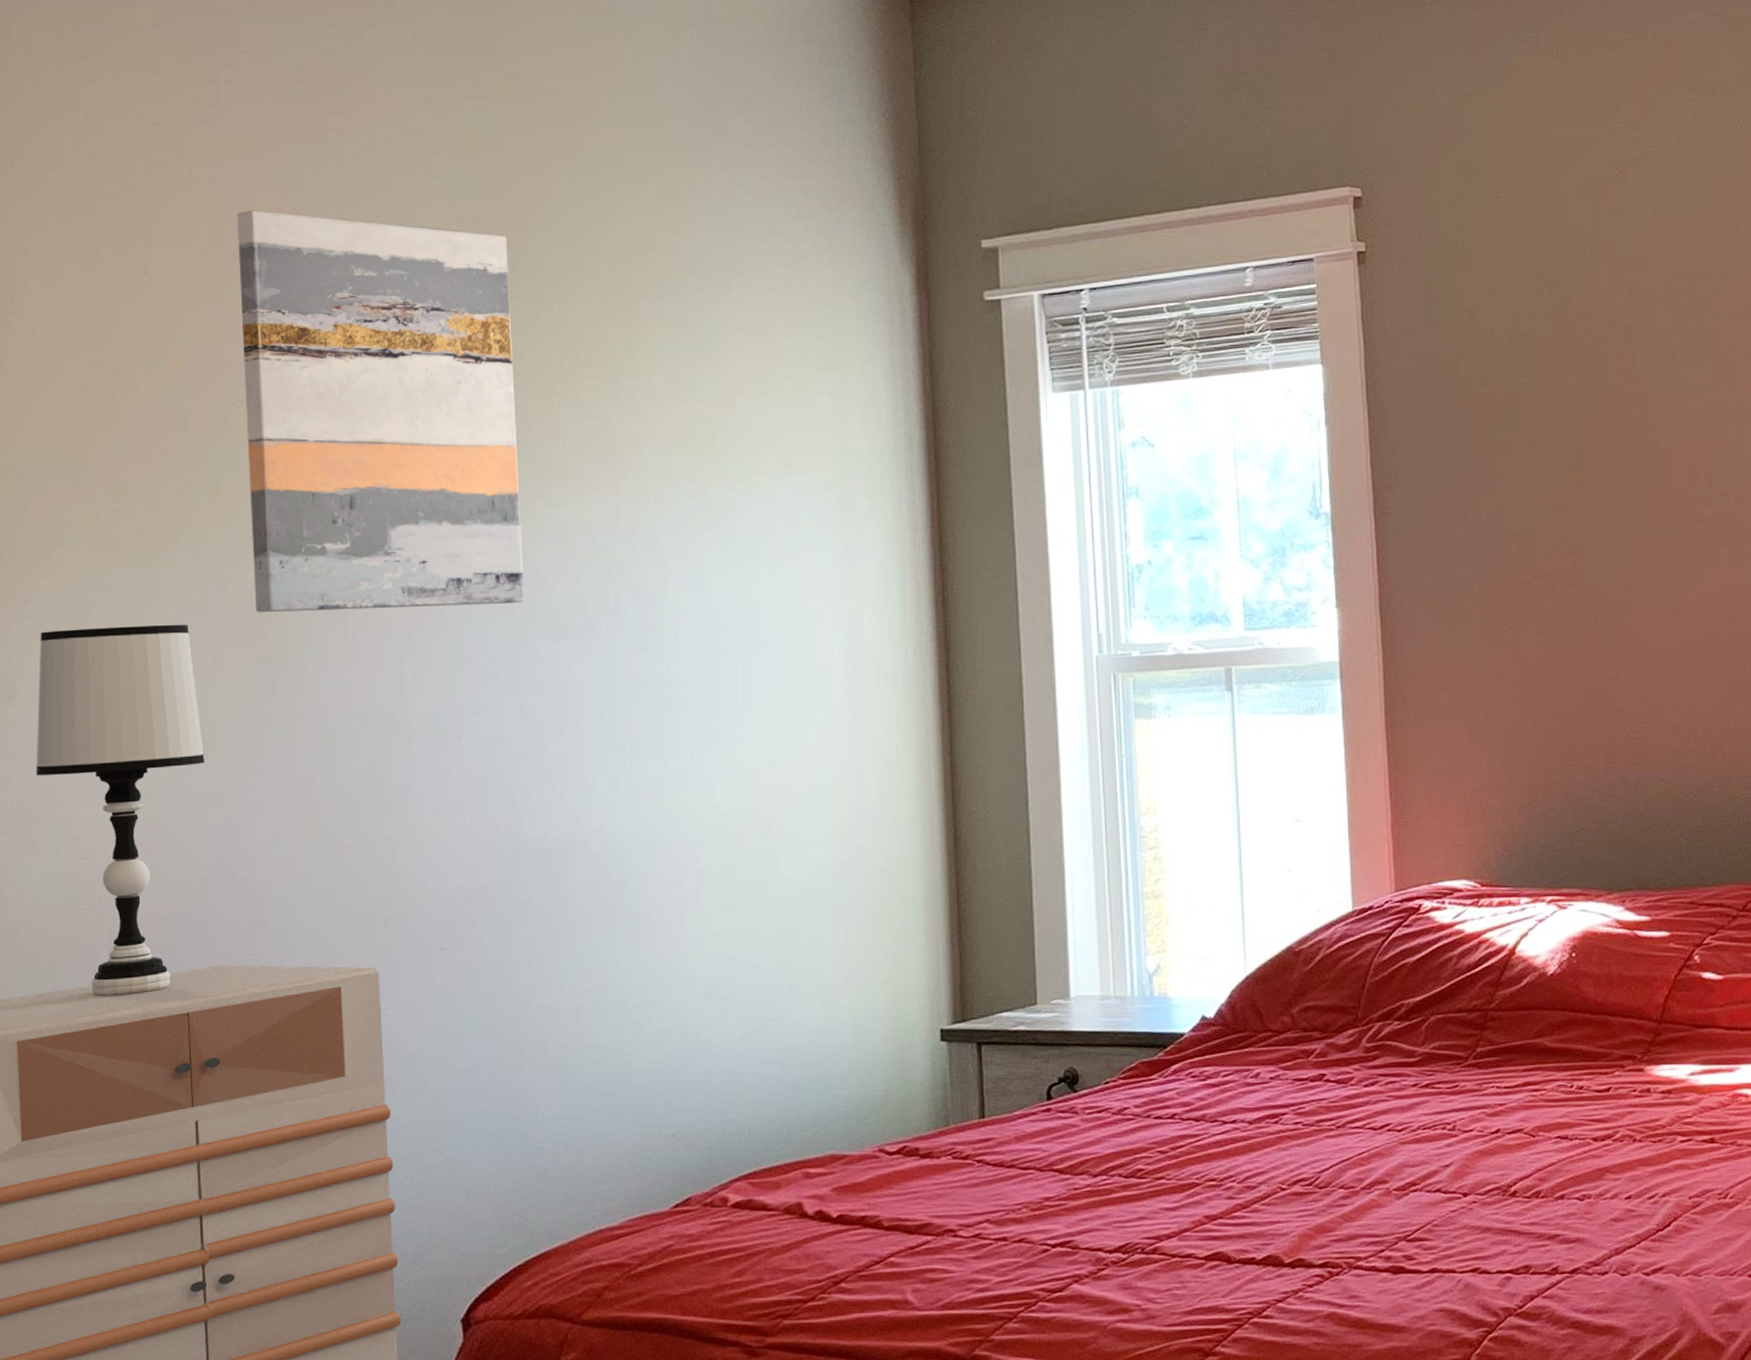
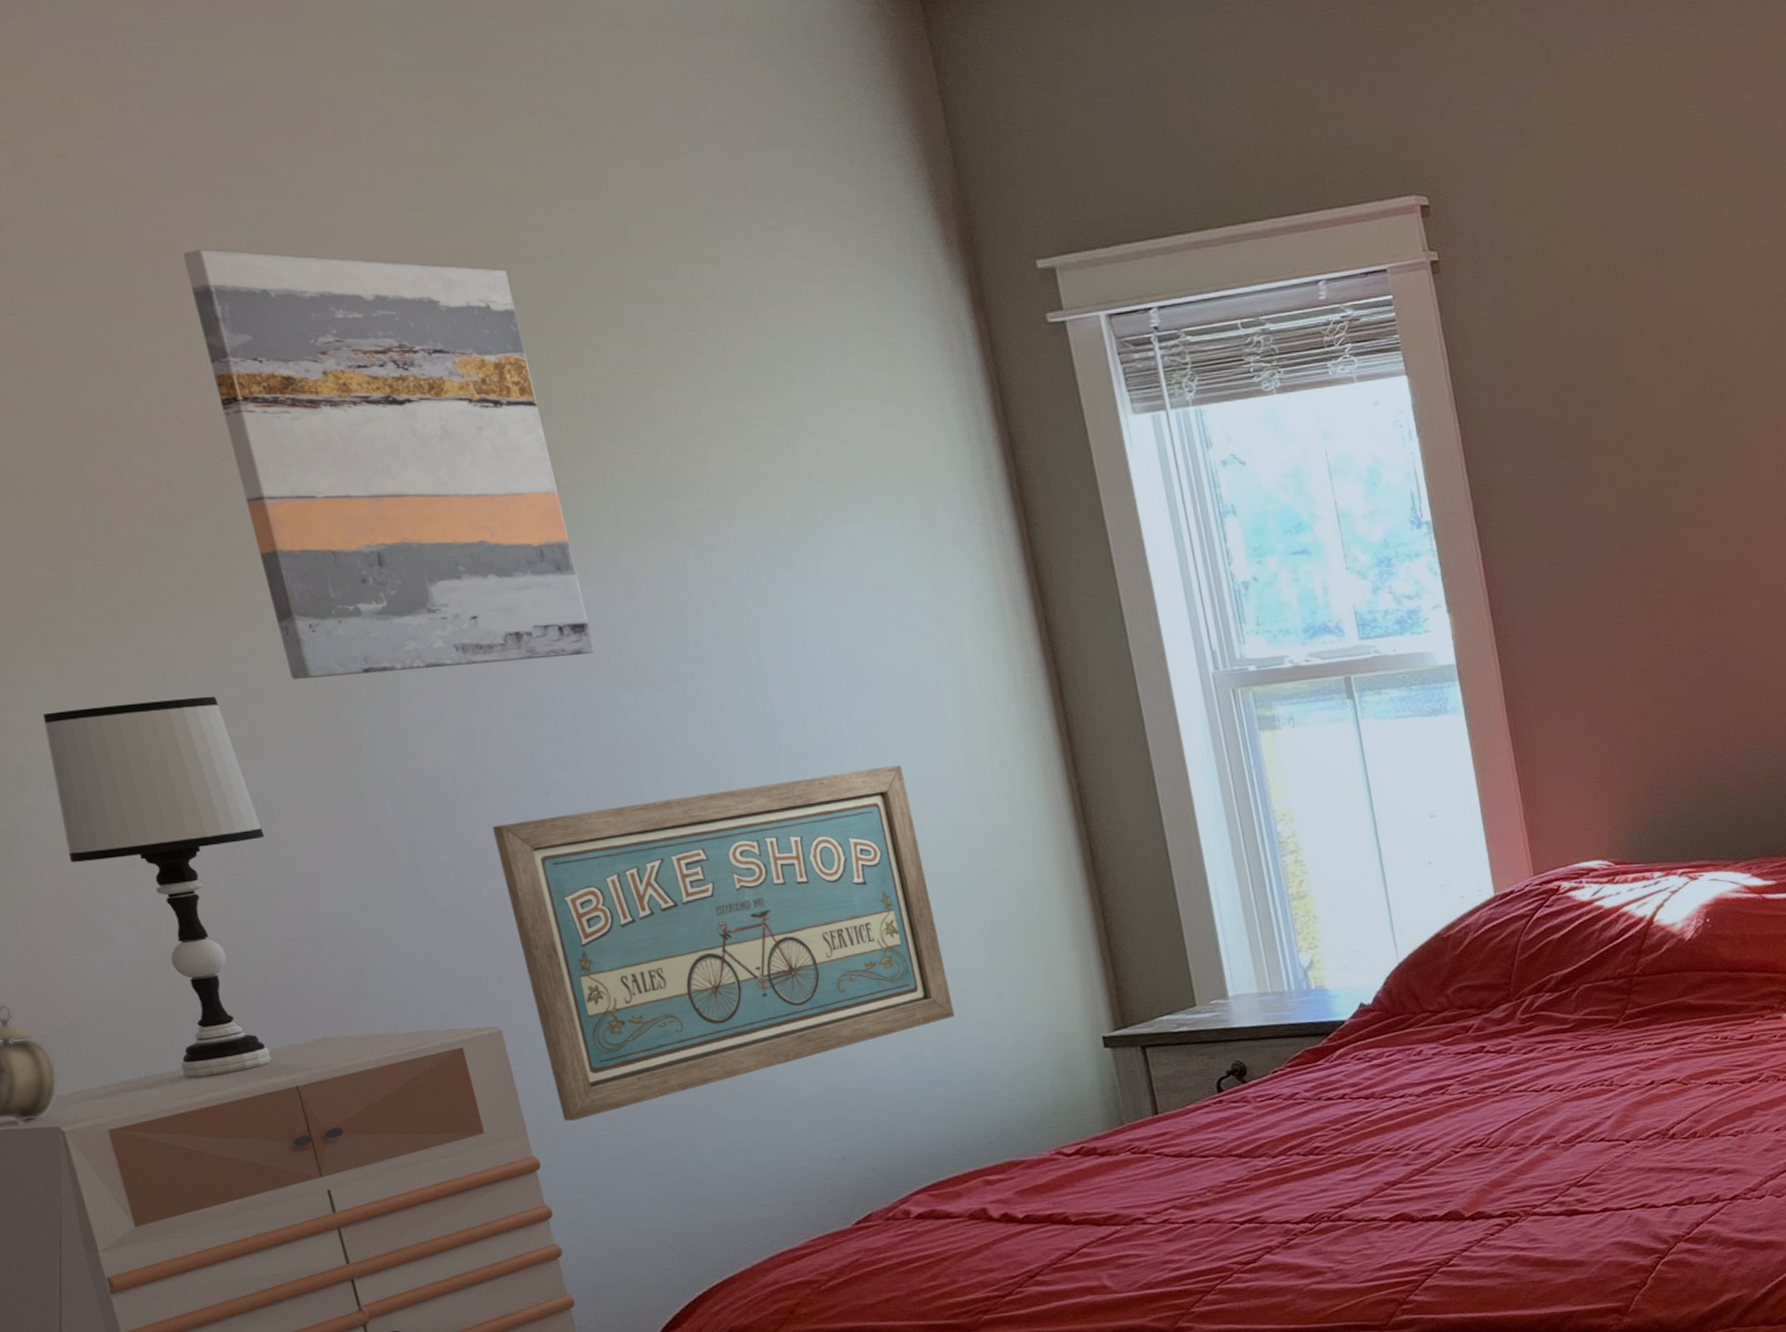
wall art: none [404,731,800,1072] -> present [492,765,954,1121]

